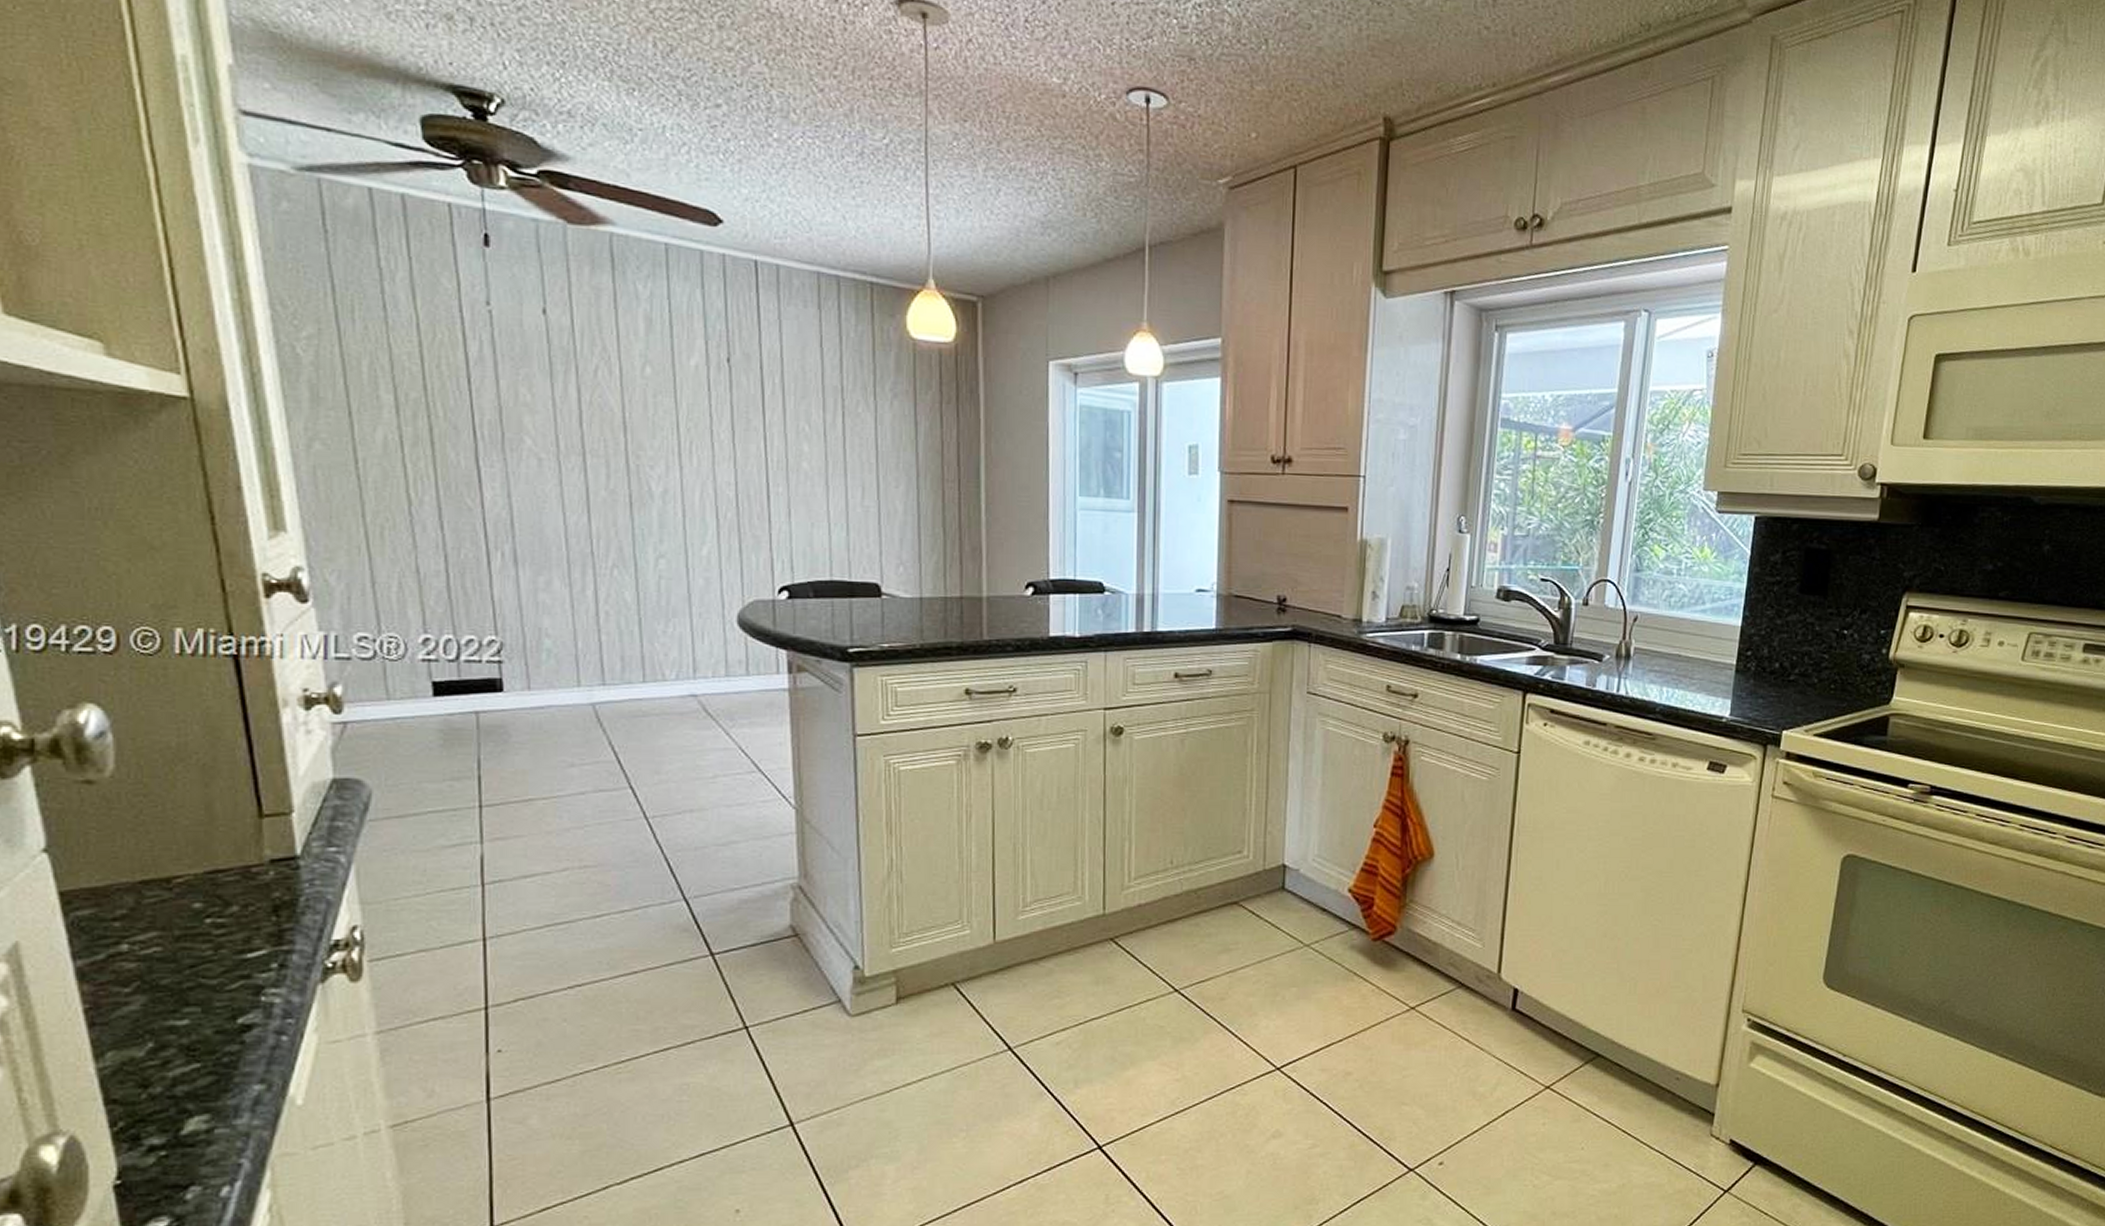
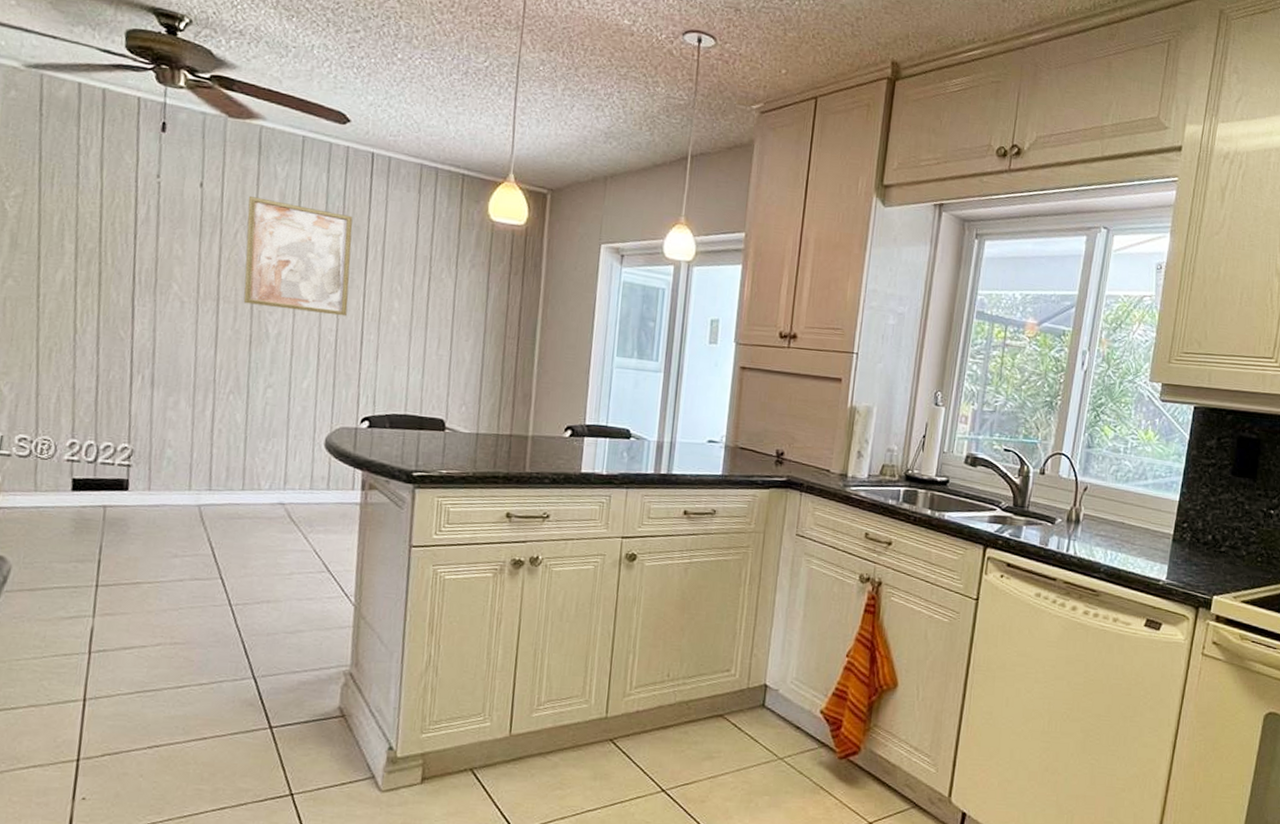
wall art: none [606,323,746,466] -> present [243,196,353,317]

